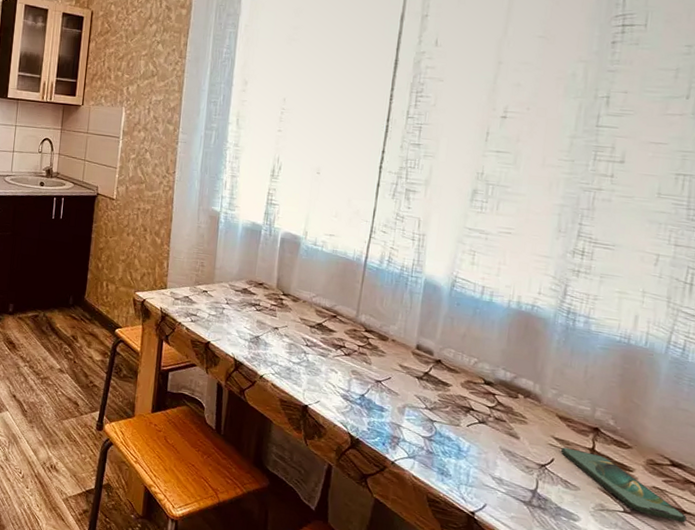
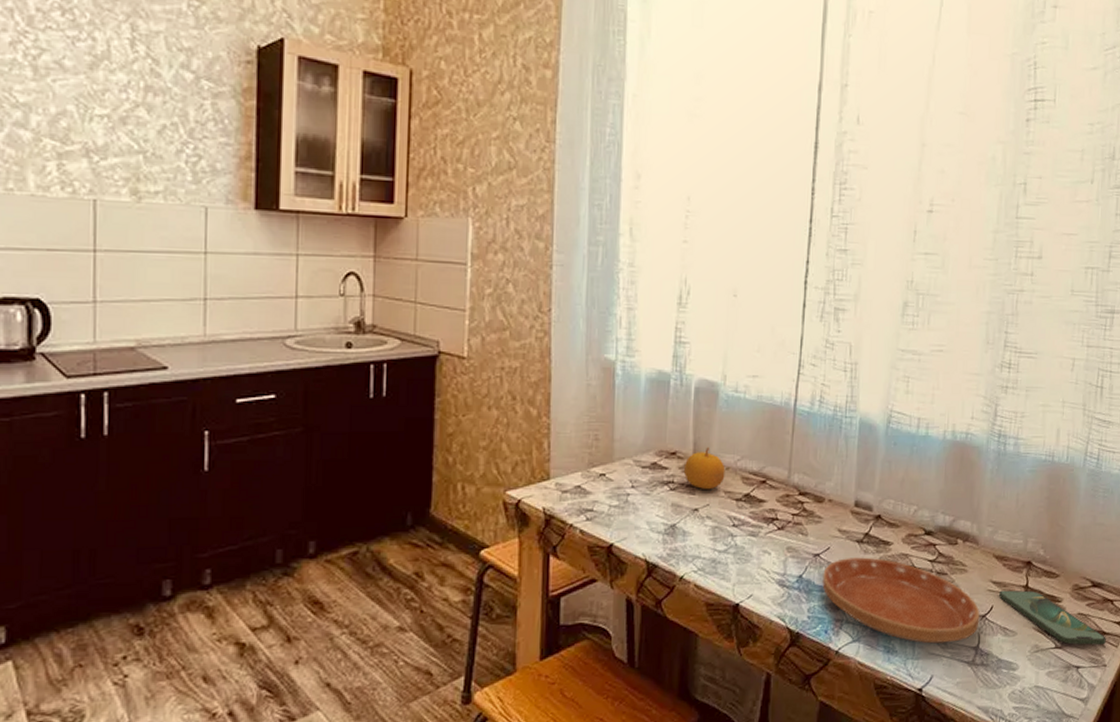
fruit: none [268,283,303,315] -> present [684,447,726,489]
saucer: none [382,388,539,482] -> present [822,557,980,644]

